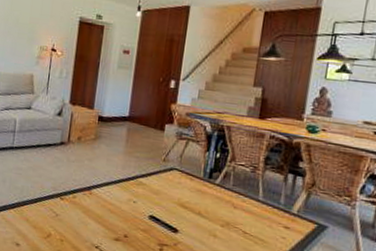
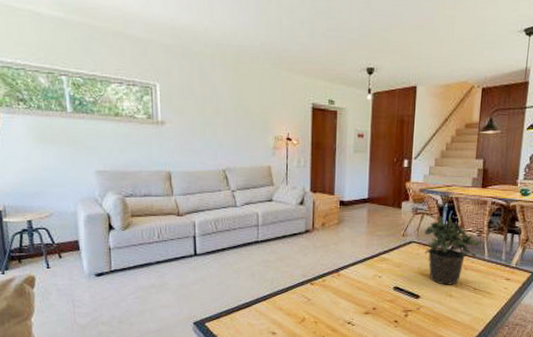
potted plant: none [187,143,256,225] -> present [424,215,481,285]

